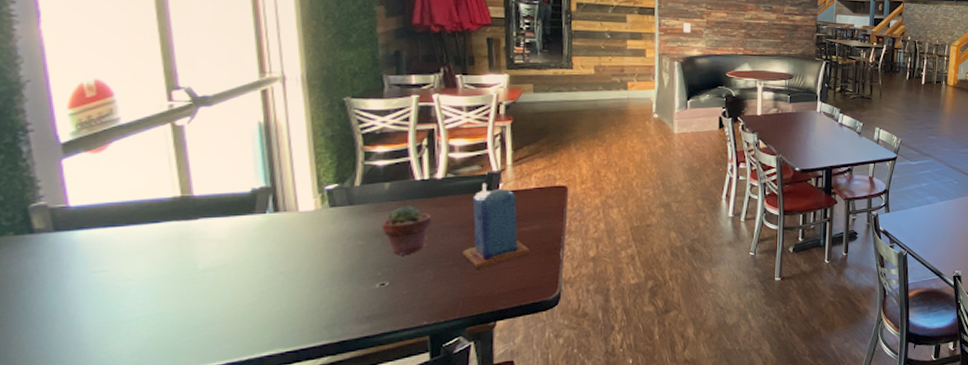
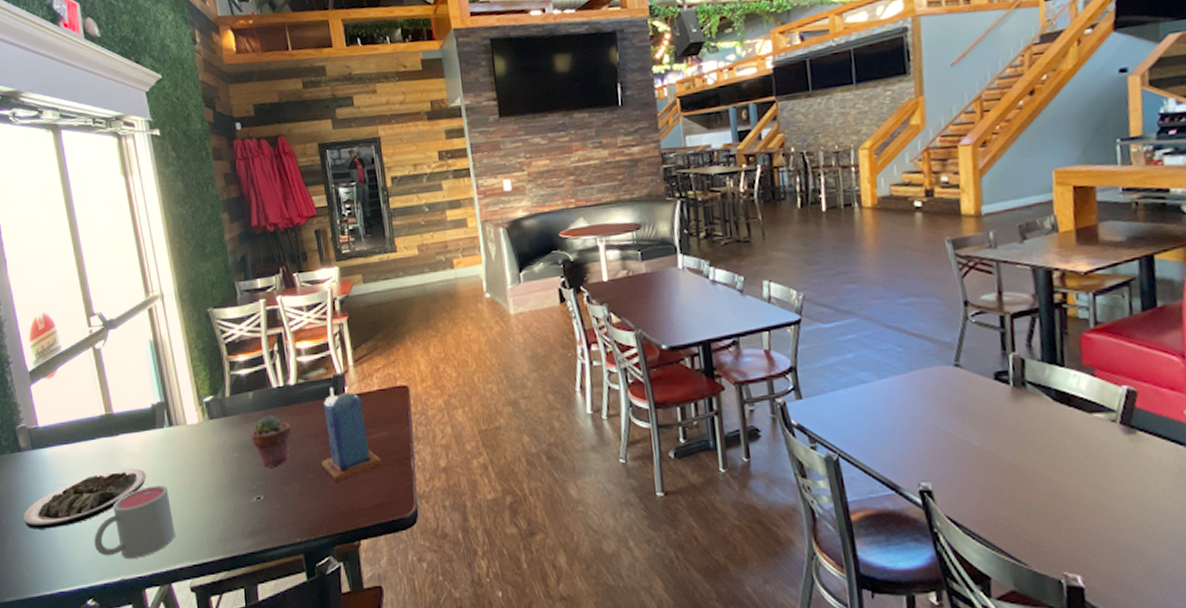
plate: none [27,254,233,322] -> present [23,468,146,529]
mug: none [142,272,267,349] -> present [94,485,176,558]

